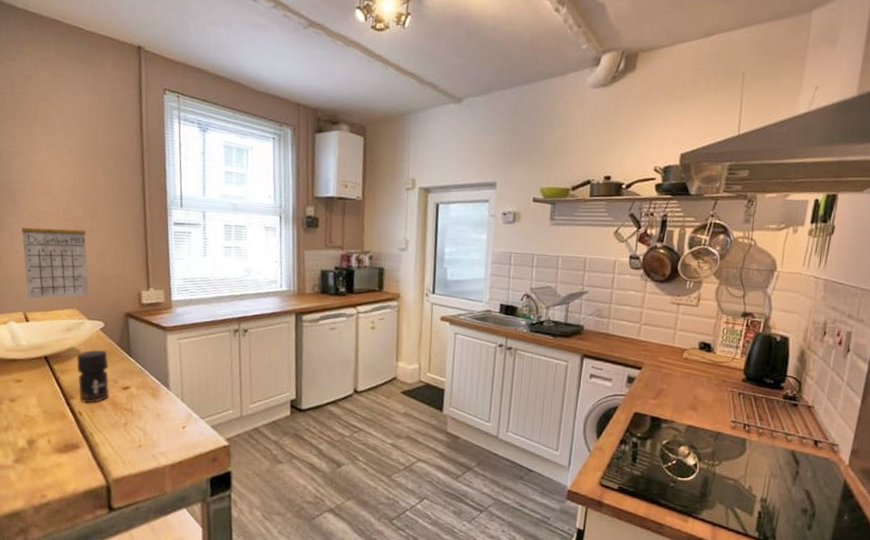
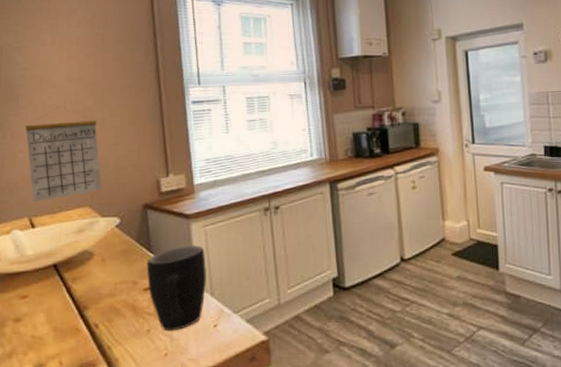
jar: present [76,349,109,403] -> none [90,250,129,313]
mug: none [126,354,179,427] -> present [146,245,206,331]

